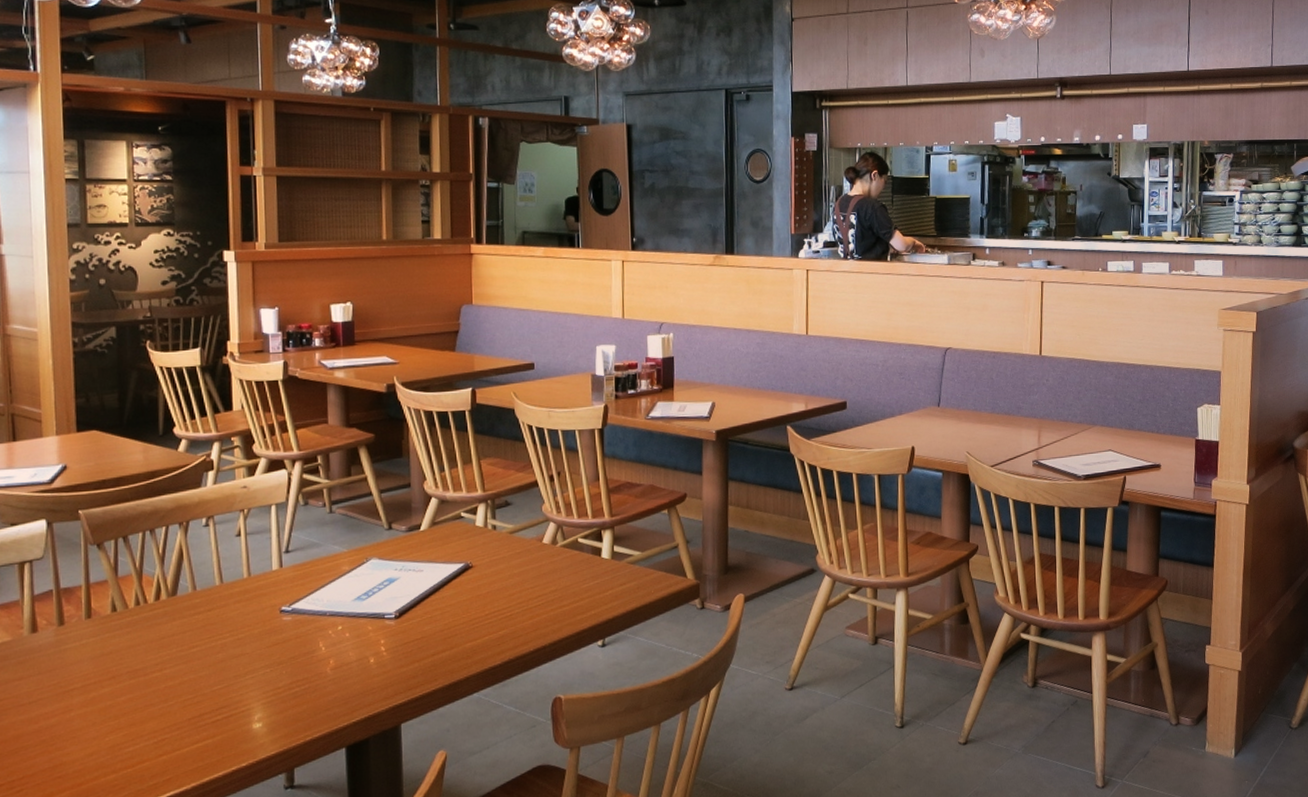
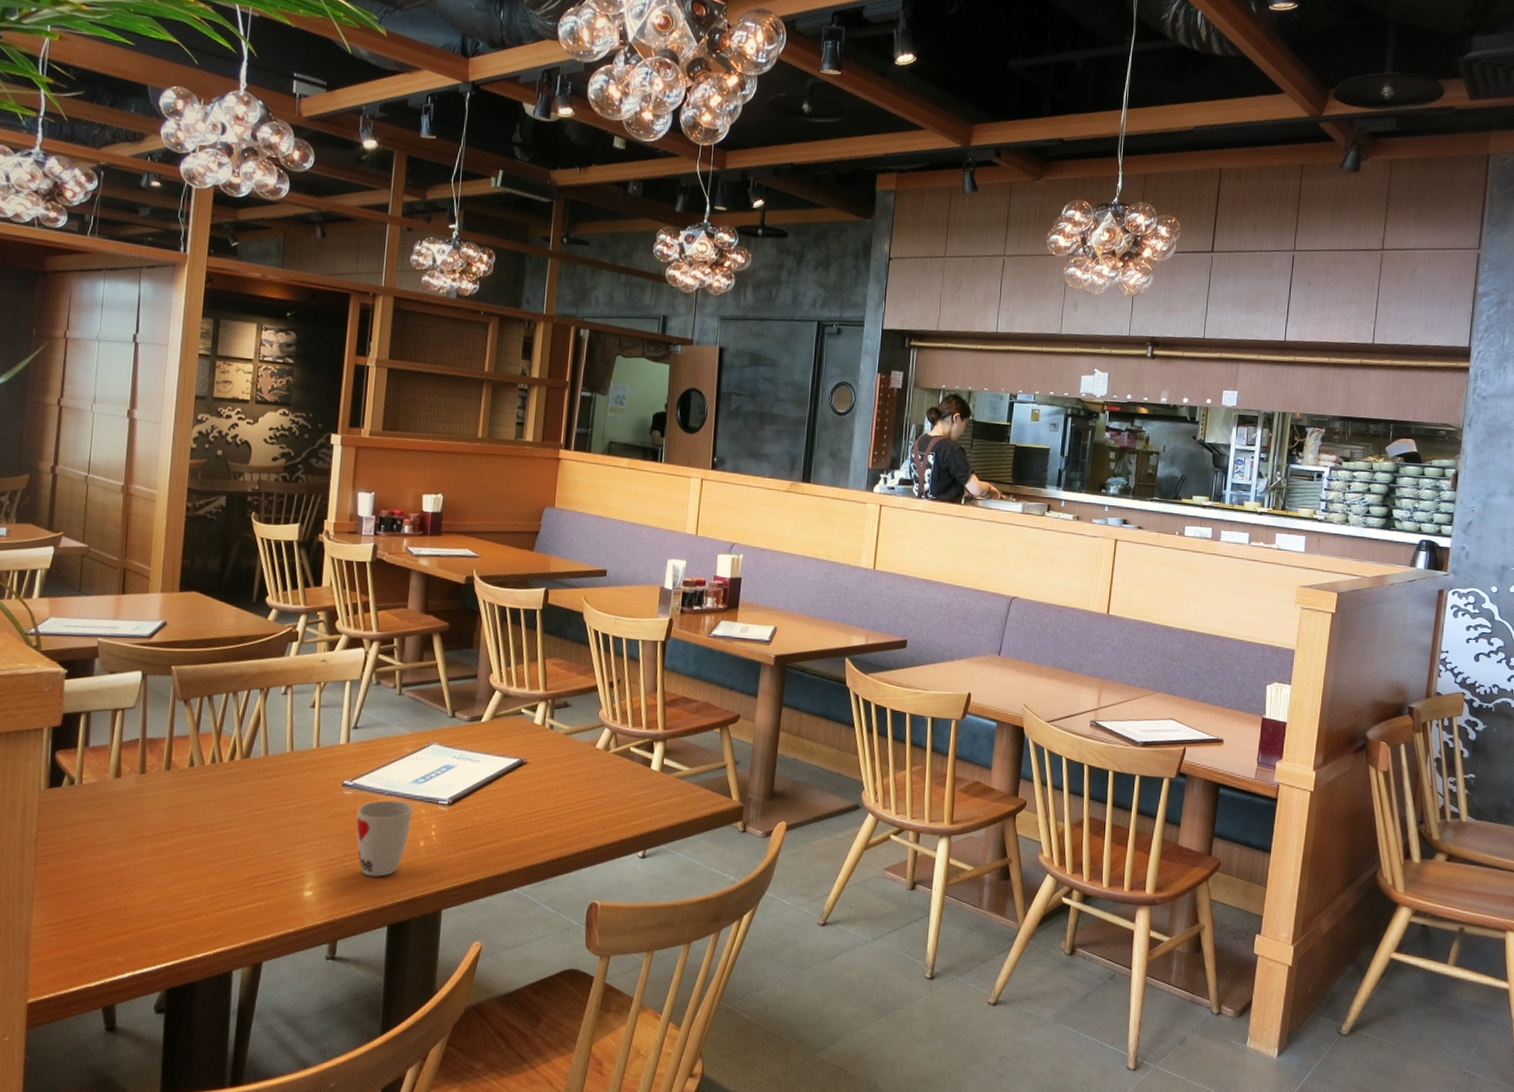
cup: none [299,620,359,700] -> present [356,800,413,877]

